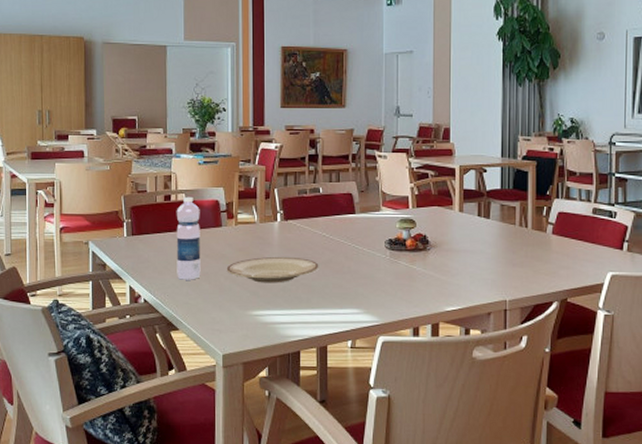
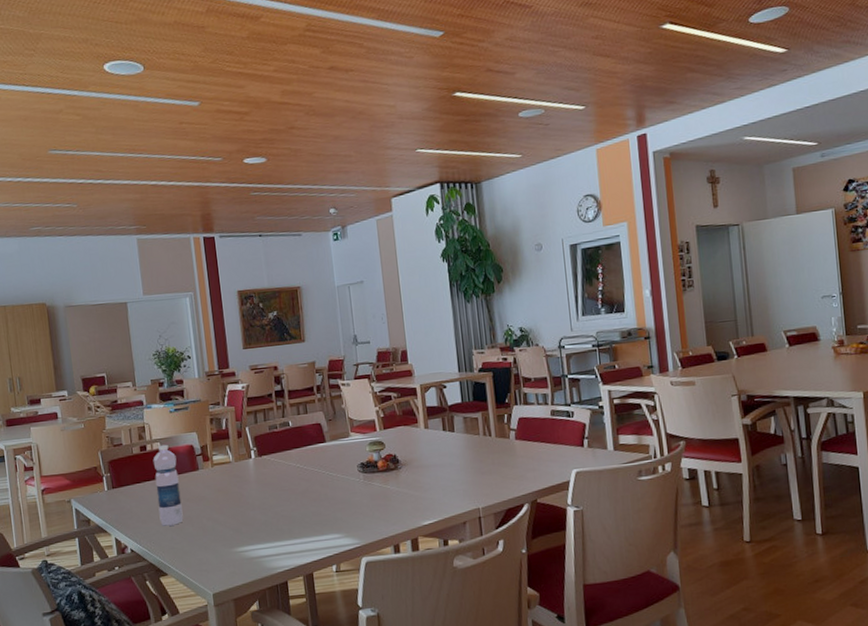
plate: present [226,256,319,283] -> none [207,491,297,520]

